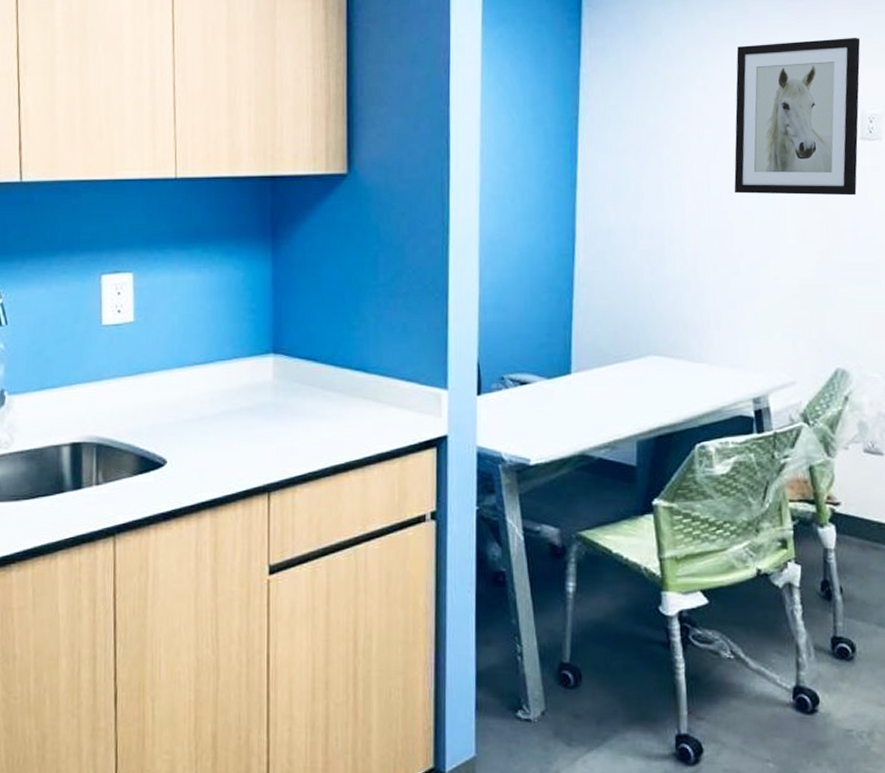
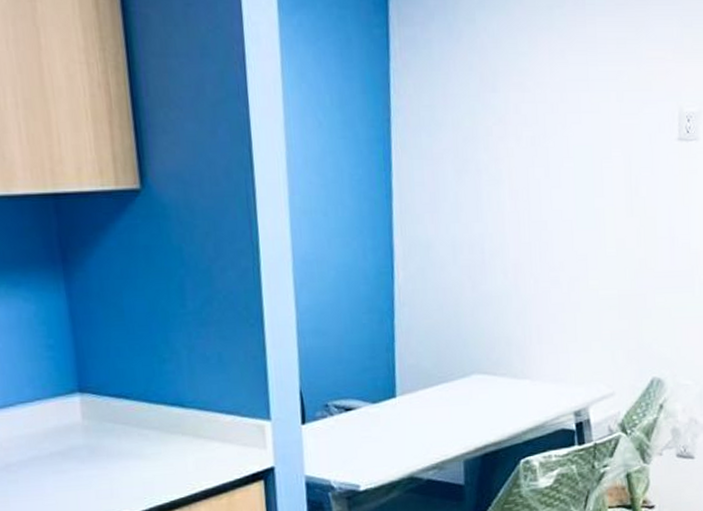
wall art: present [734,37,861,196] -> none [553,26,680,202]

